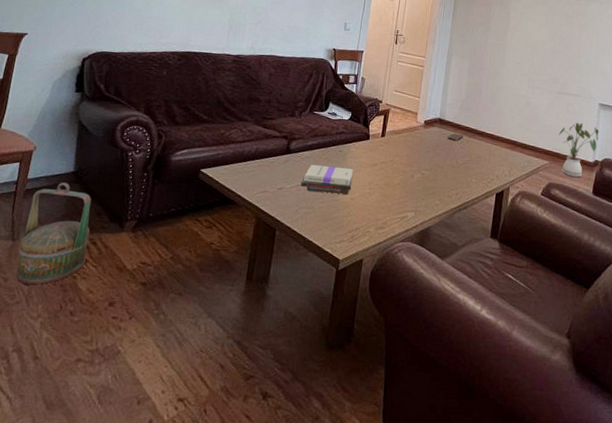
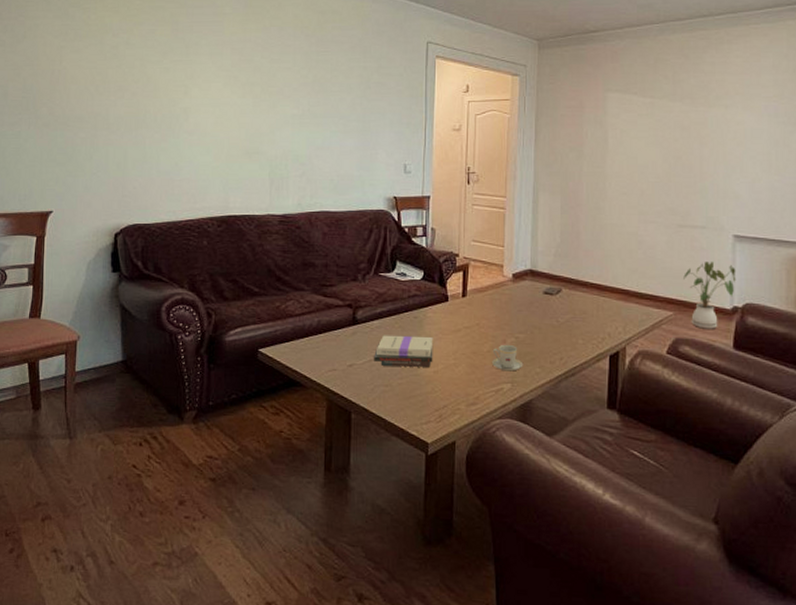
decorative basket: present [16,182,91,285] -> none [77,373,149,486]
teacup: none [400,179,426,202] -> present [492,344,524,372]

